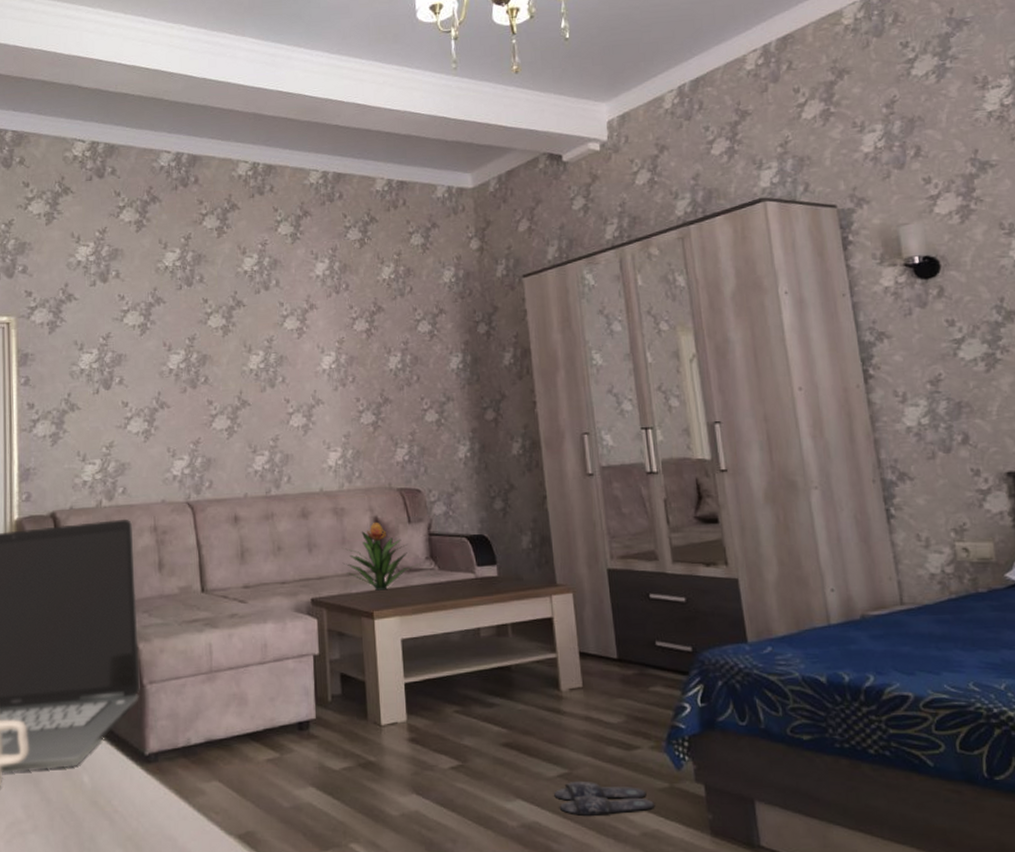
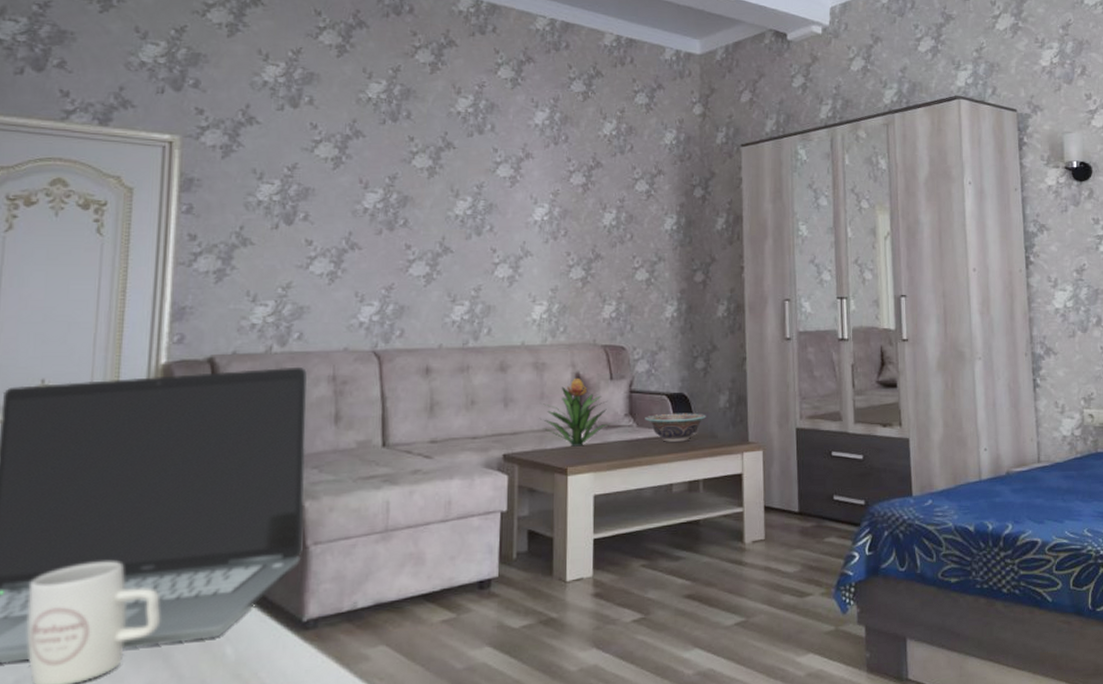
decorative bowl: none [446,554,509,585] -> present [645,413,706,442]
slippers: present [554,781,654,816] -> none [730,628,820,661]

